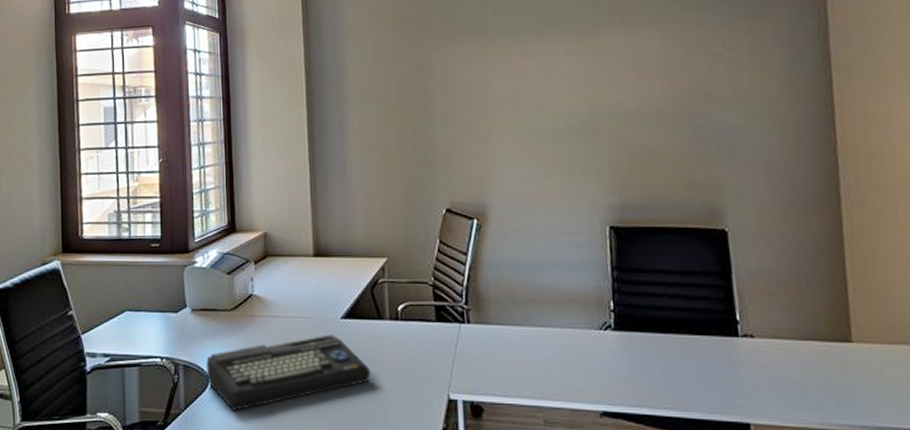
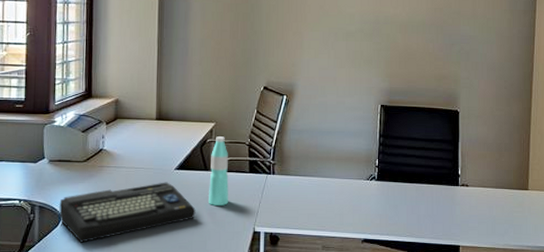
water bottle: none [385,275,412,365] -> present [209,136,229,206]

